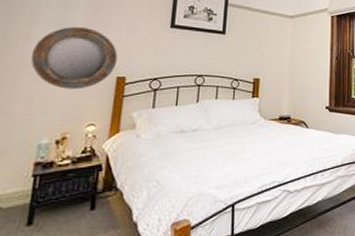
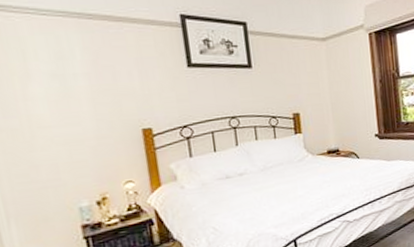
home mirror: present [30,26,118,90] -> none [37,77,138,149]

